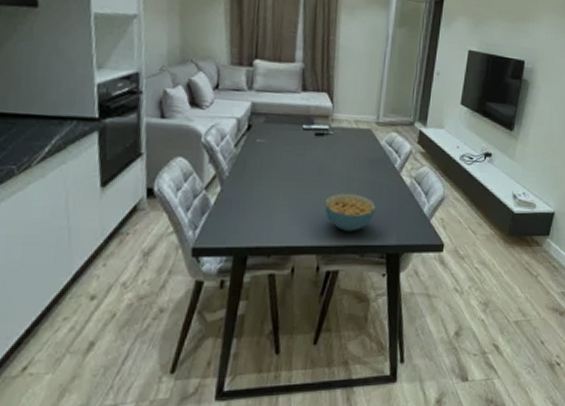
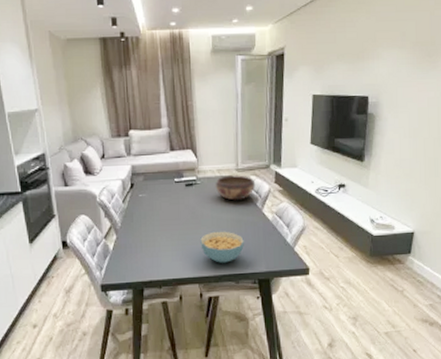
decorative bowl: none [350,128,396,160] -> present [215,175,256,201]

